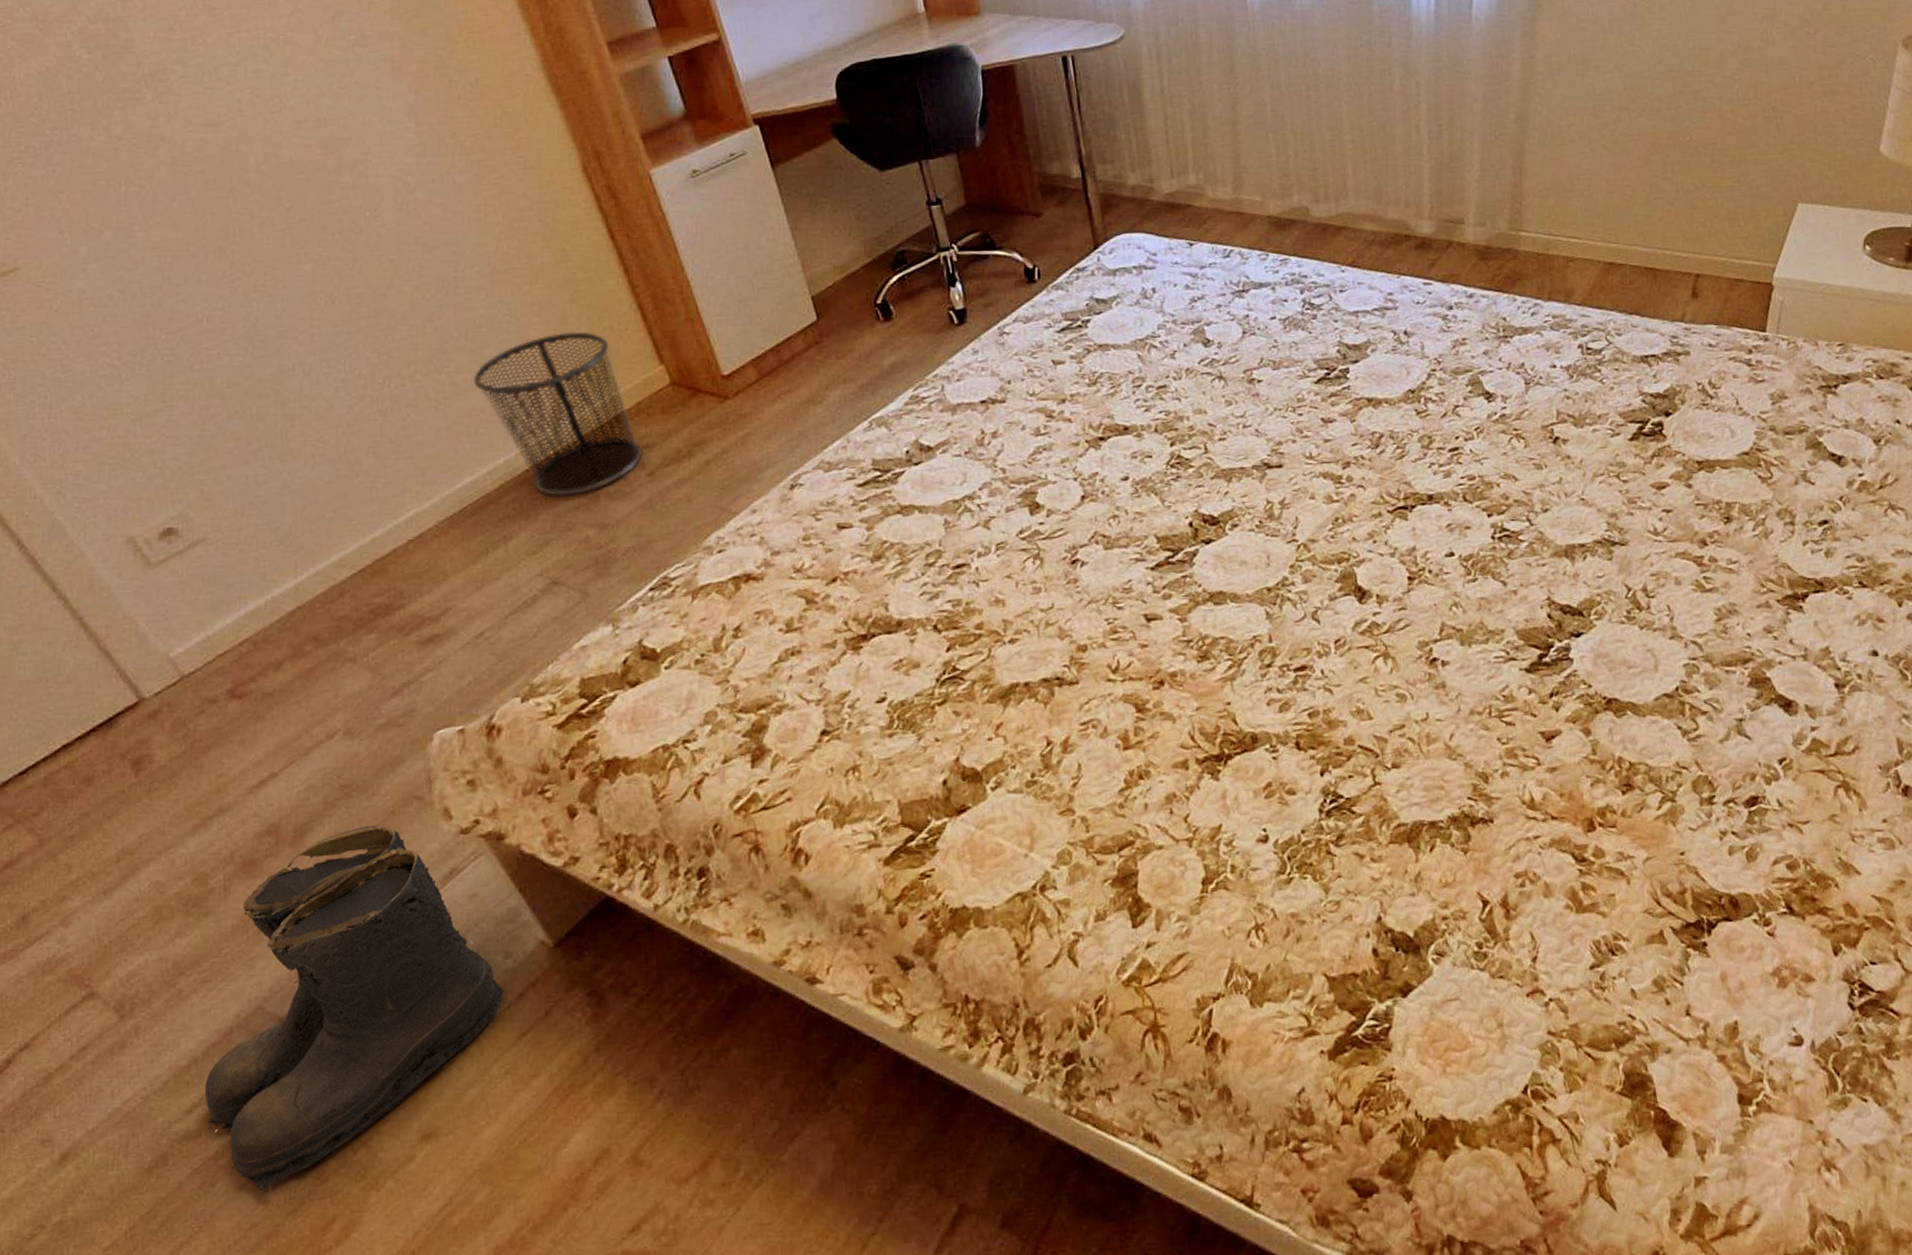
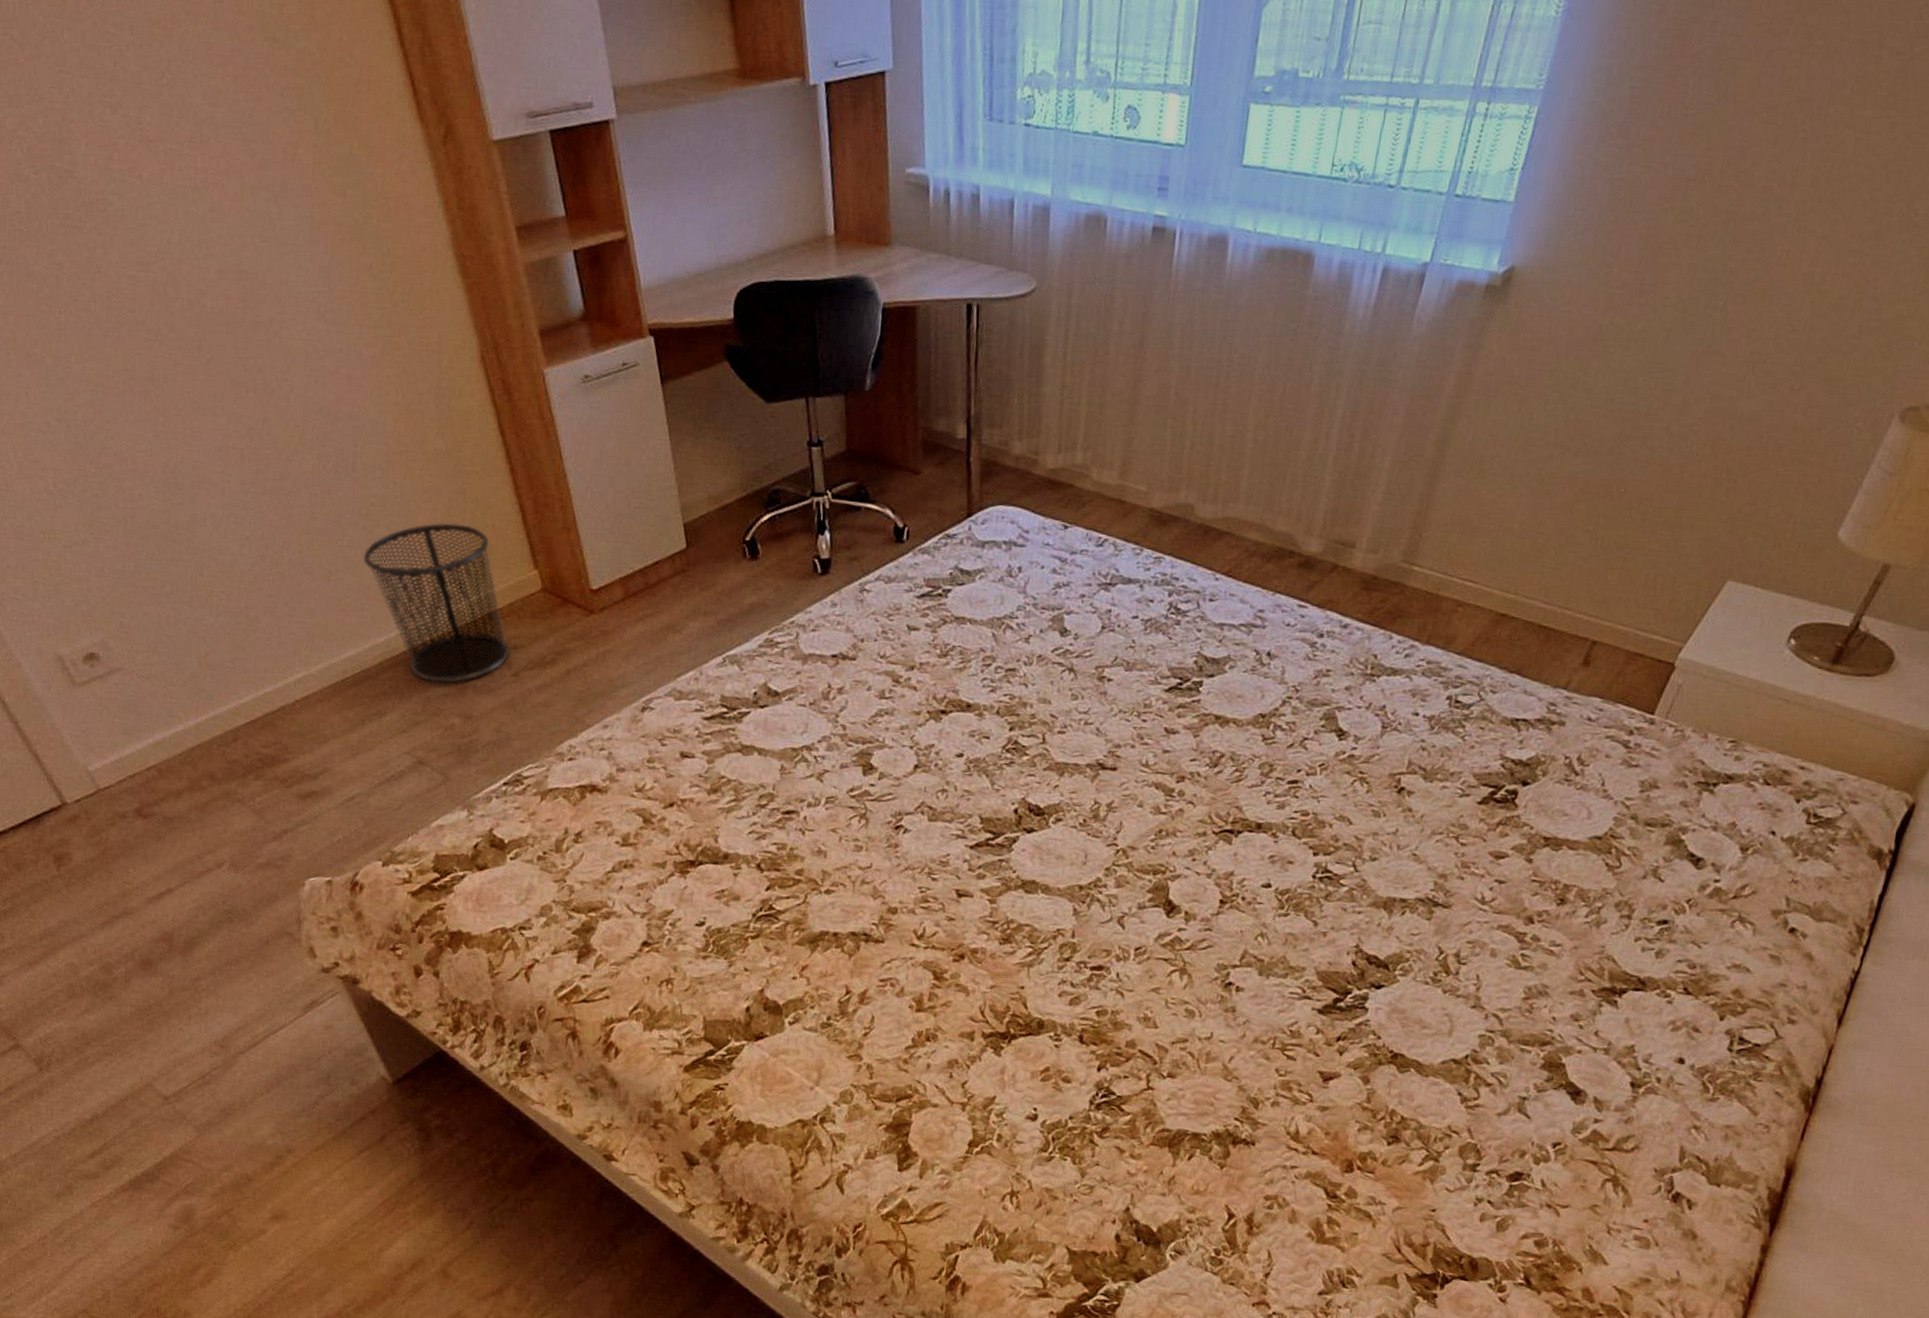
boots: present [205,825,506,1193] -> none [104,949,349,1234]

